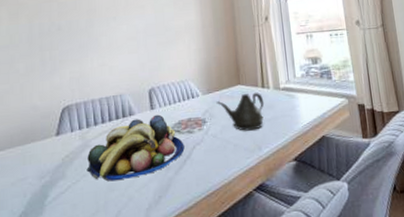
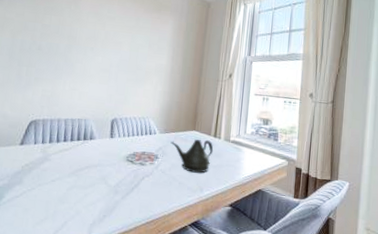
fruit bowl: present [86,114,185,182] -> none [42,143,135,195]

